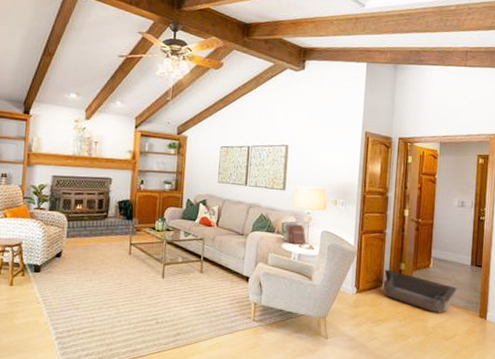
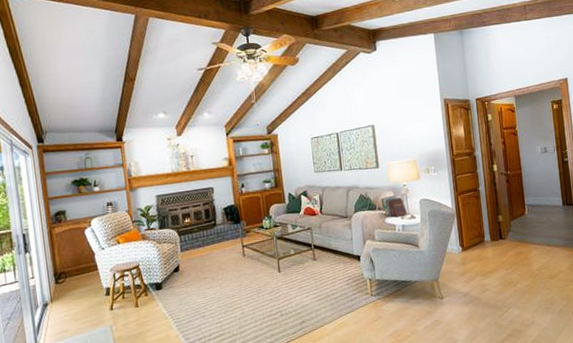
dog bed: present [383,269,458,313] -> none [484,223,555,255]

